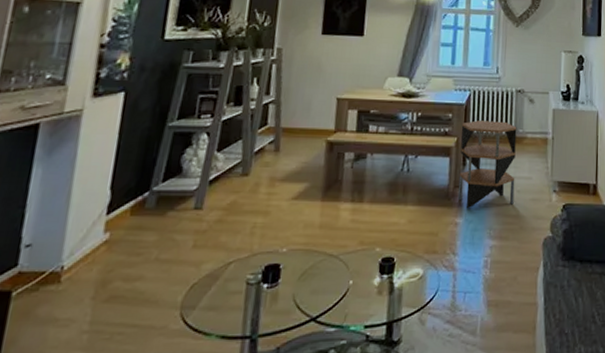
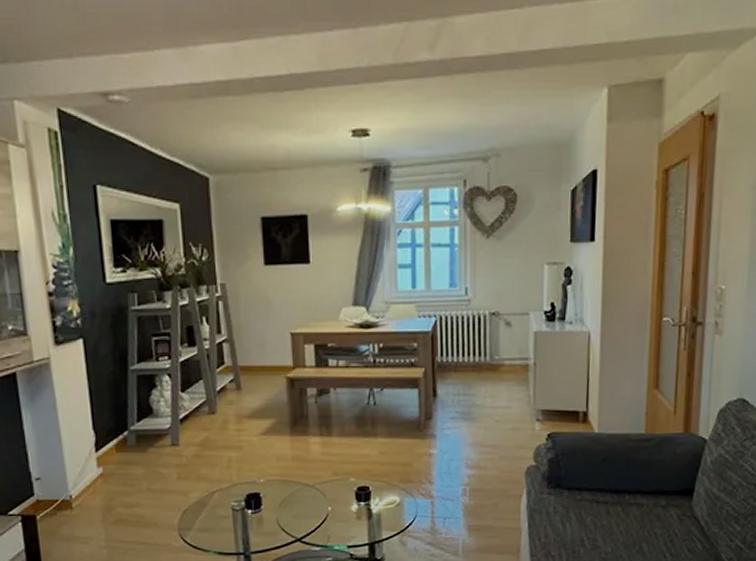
side table: present [458,120,517,209] -> none [428,348,493,440]

